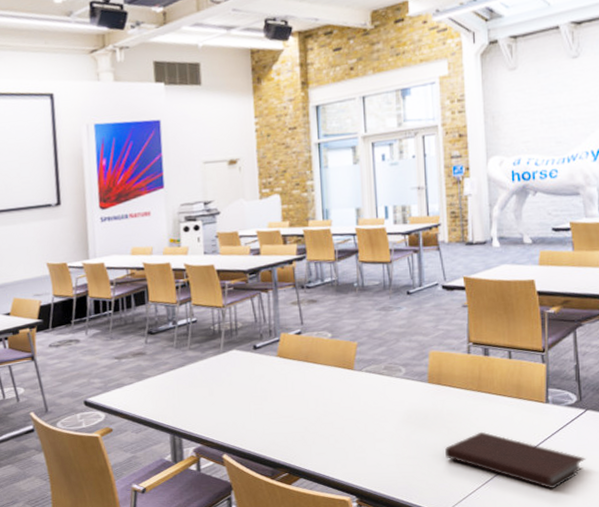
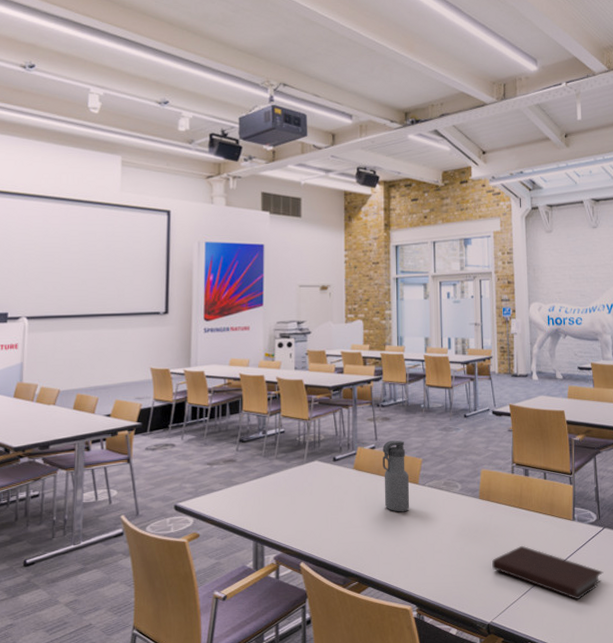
water bottle: none [309,324,345,400] -> present [382,440,410,512]

